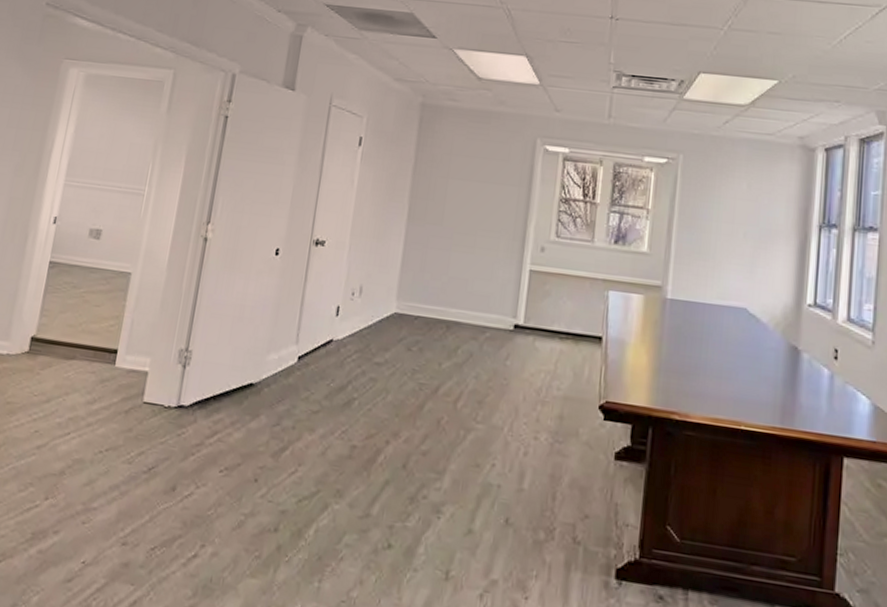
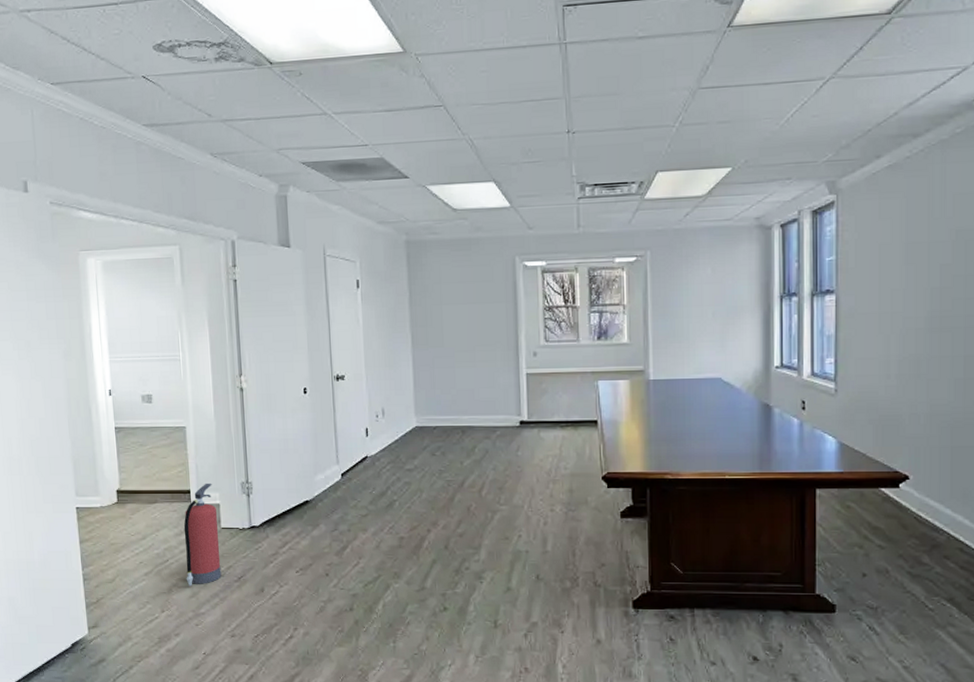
fire extinguisher: none [85,343,145,471] -> present [183,483,222,586]

